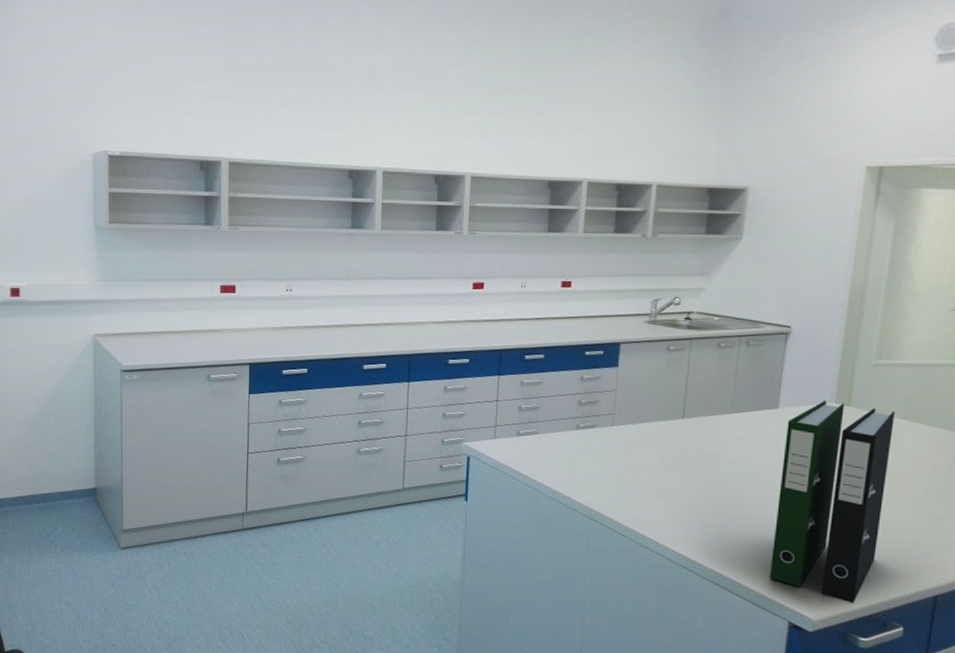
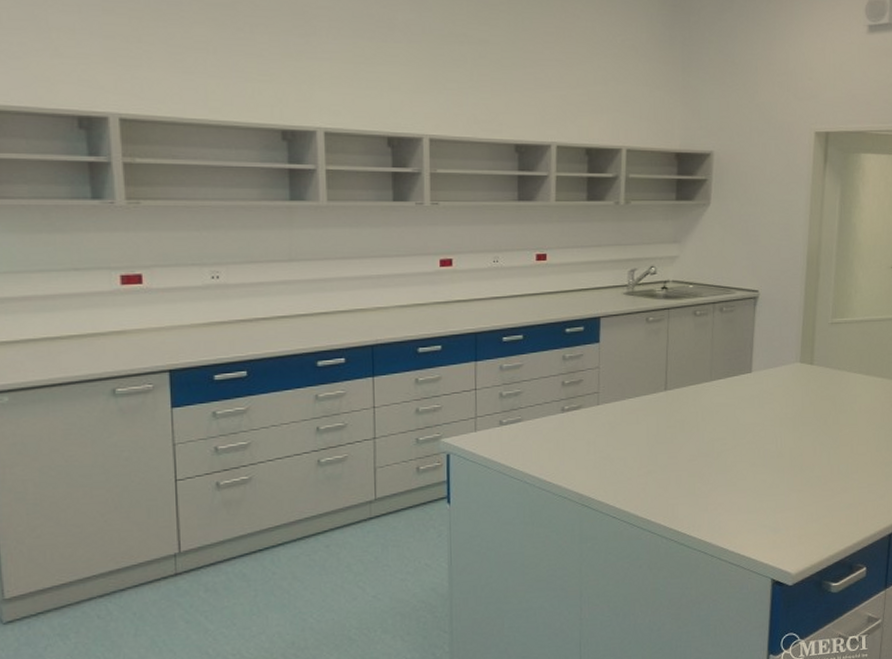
binder: present [769,401,895,604] -> none [752,361,850,553]

